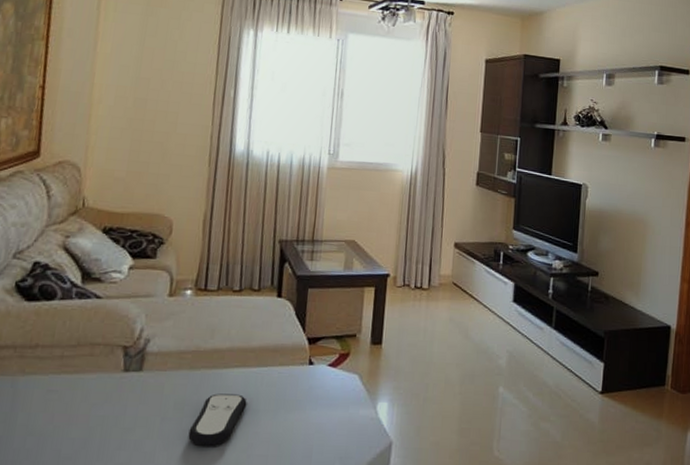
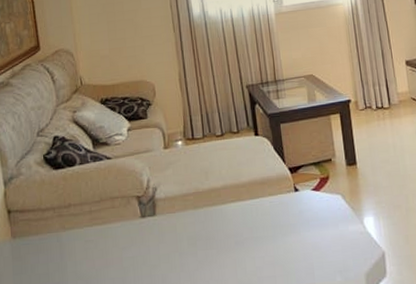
remote control: present [188,393,247,446] -> none [204,225,248,274]

